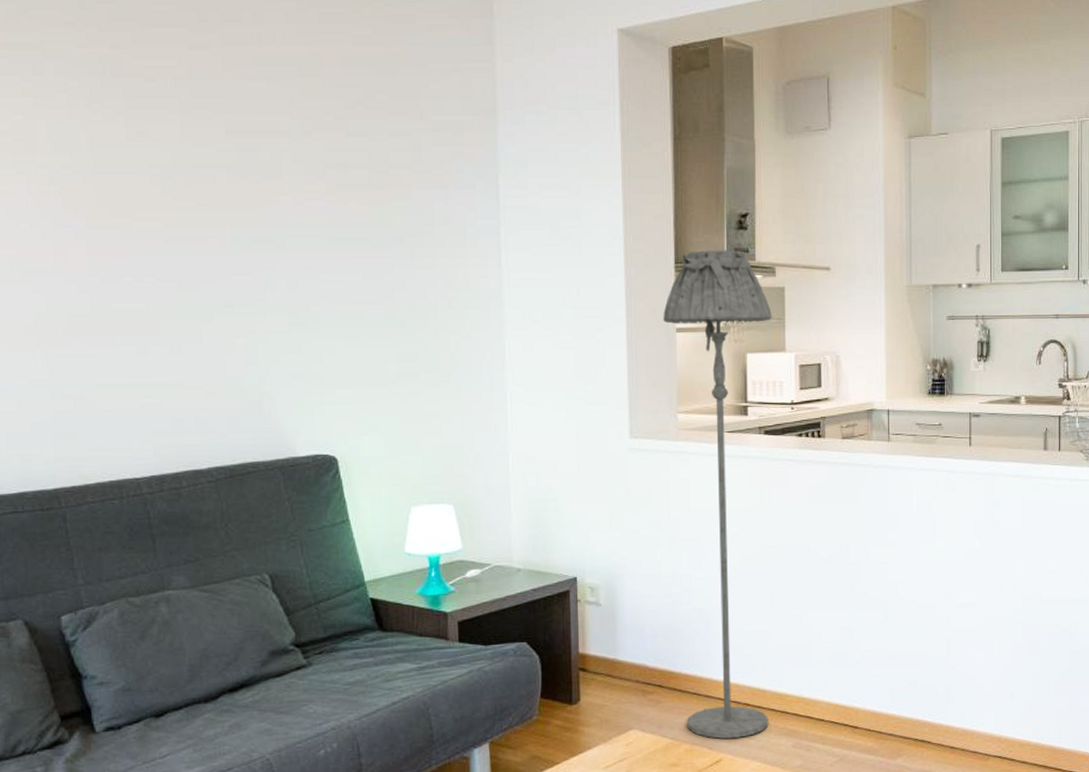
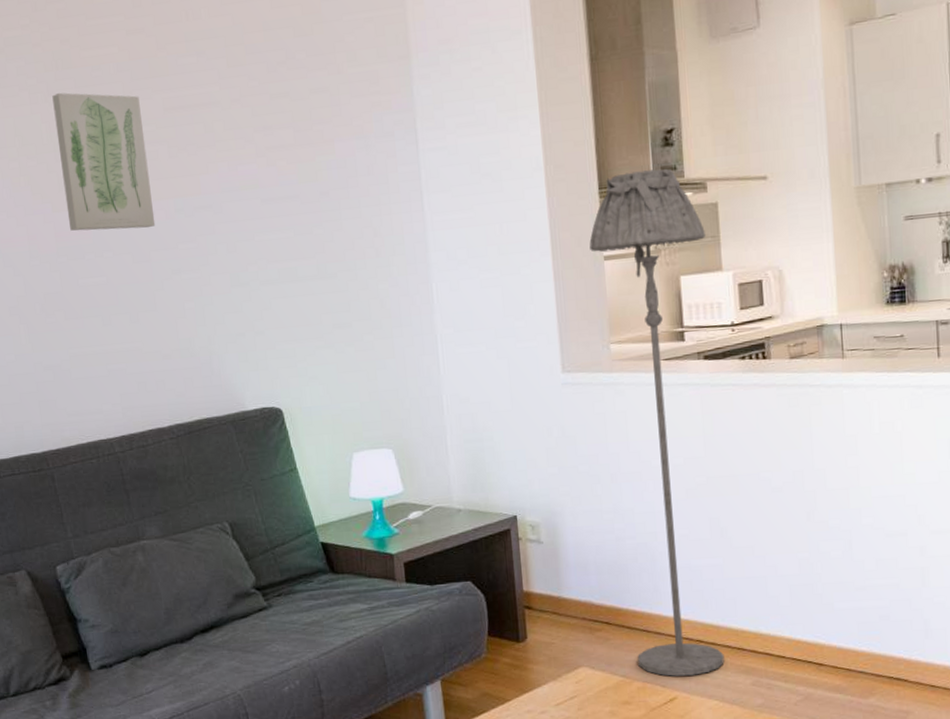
wall art: none [96,99,208,256] -> present [52,92,156,231]

